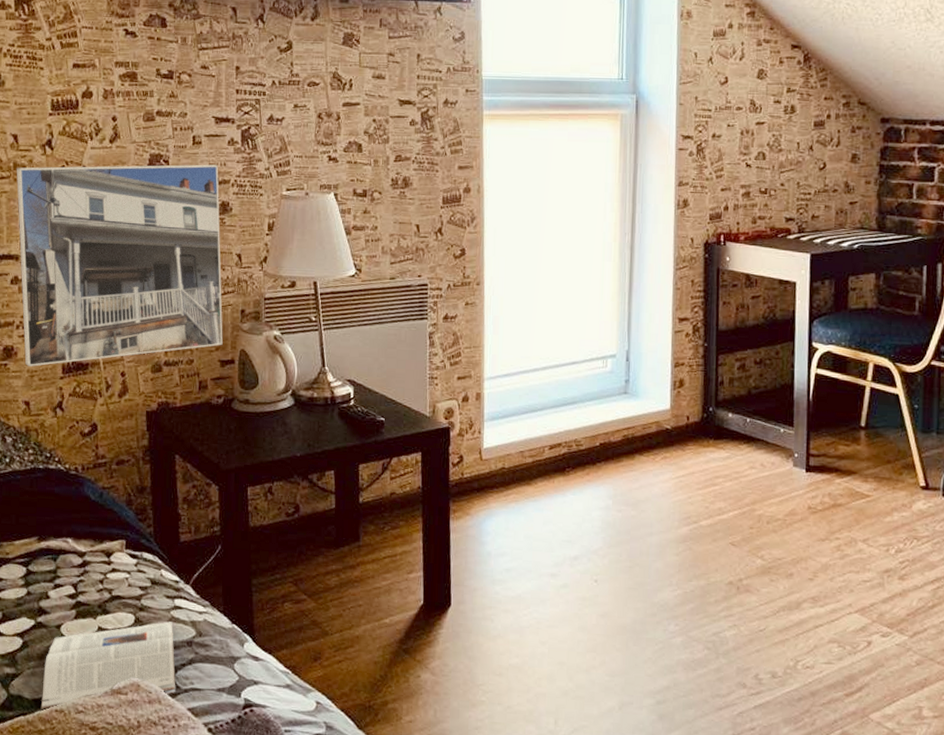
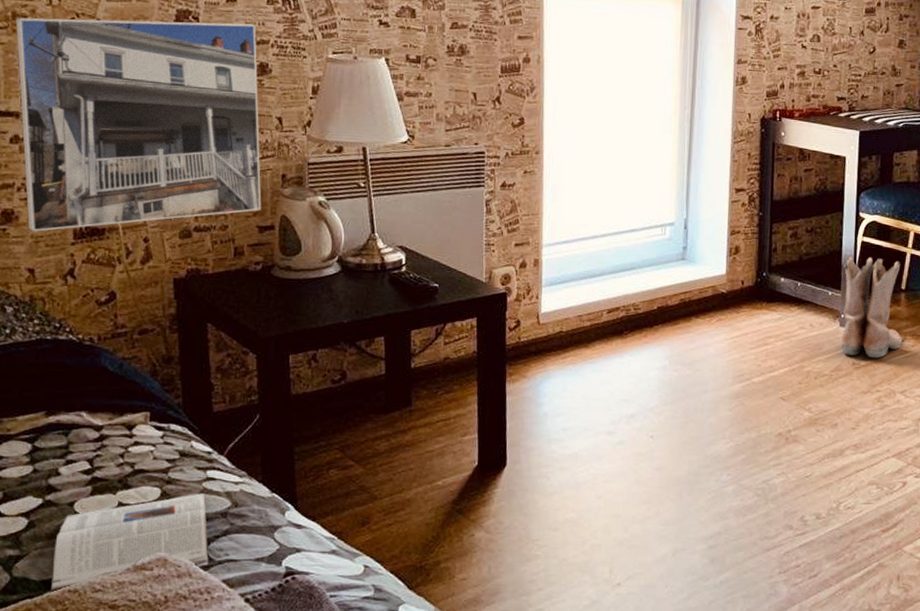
boots: none [795,391,866,503] -> present [841,257,905,359]

